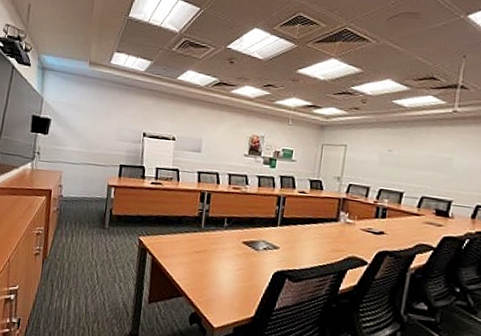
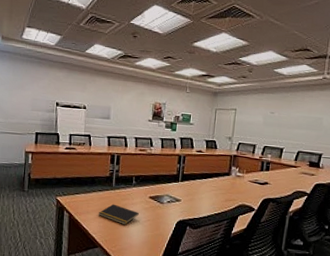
notepad: none [184,247,230,272] -> present [98,204,139,225]

